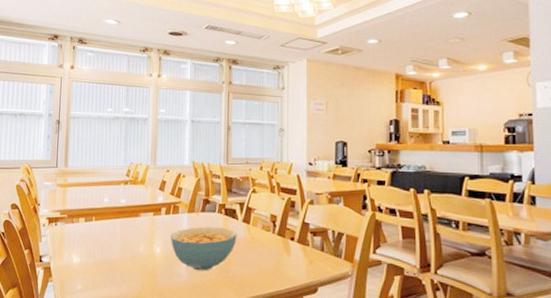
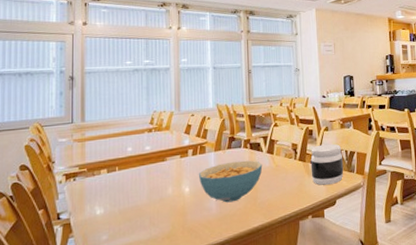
jar: none [290,220,329,268] -> present [310,144,344,185]

